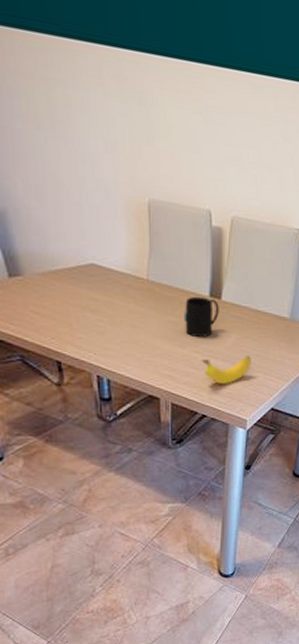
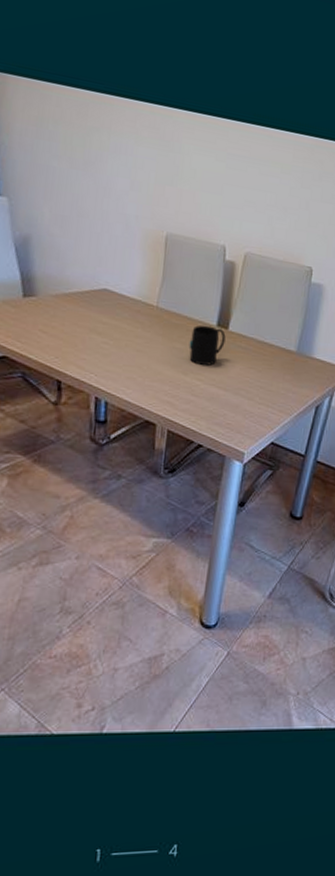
banana: present [202,356,253,384] -> none [203,387,255,415]

